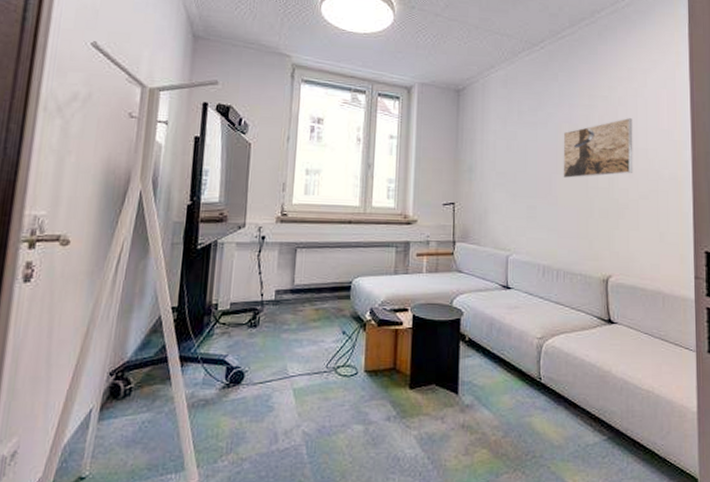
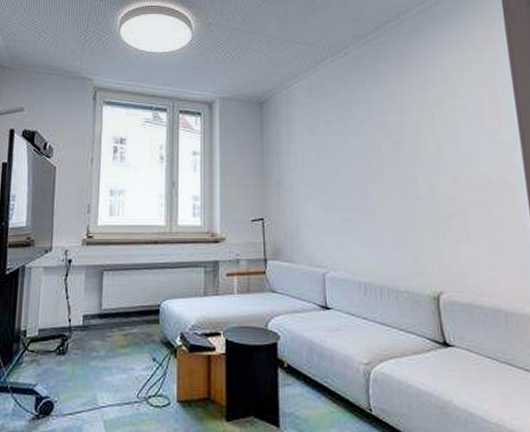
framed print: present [563,118,633,179] -> none [375,121,457,188]

